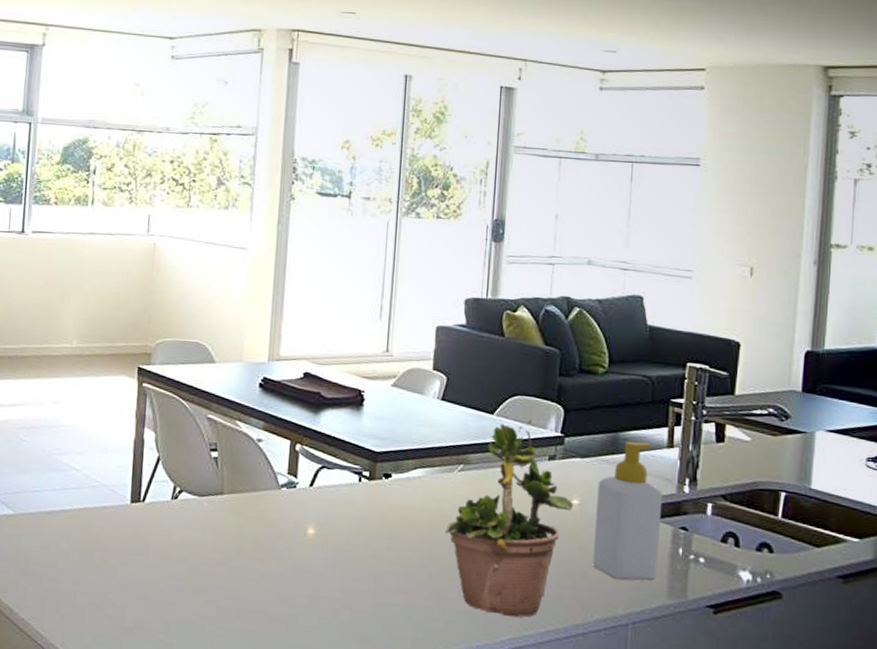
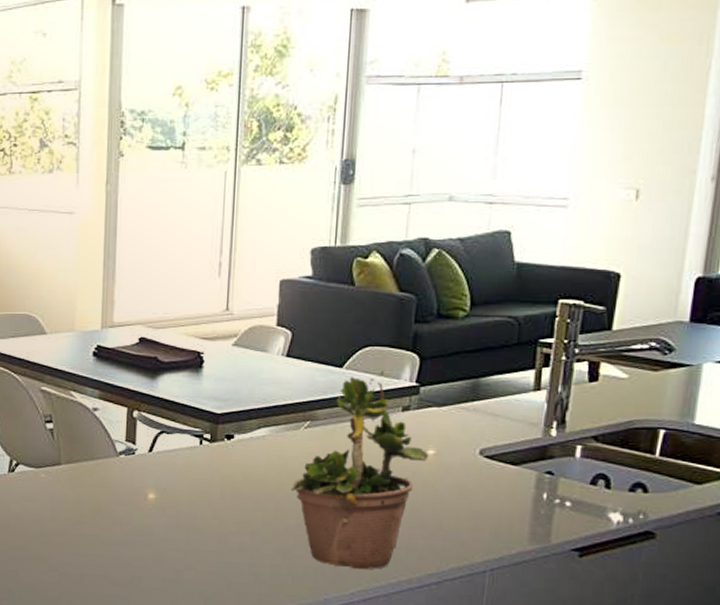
soap bottle: present [592,441,663,581] -> none [448,387,527,529]

